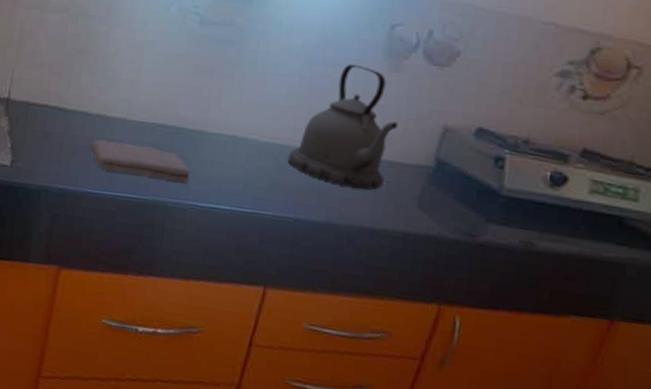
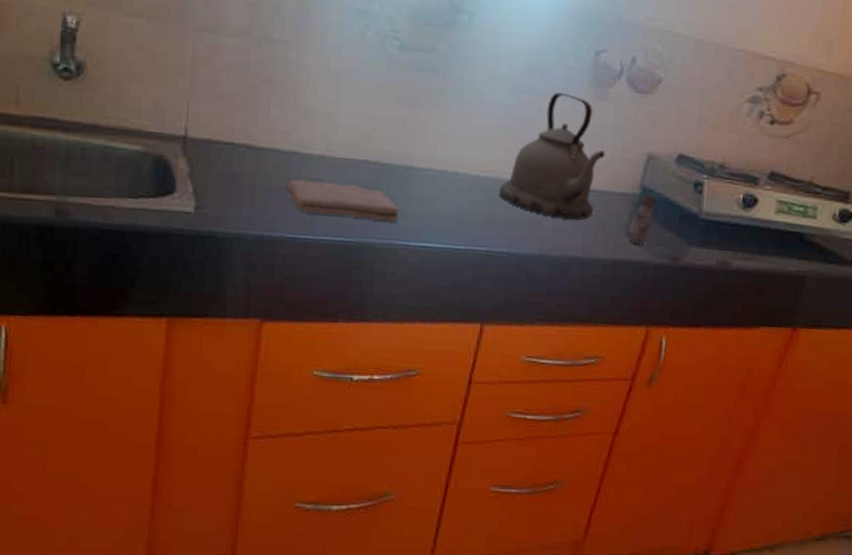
salt shaker: none [419,167,453,219] -> present [627,194,657,245]

